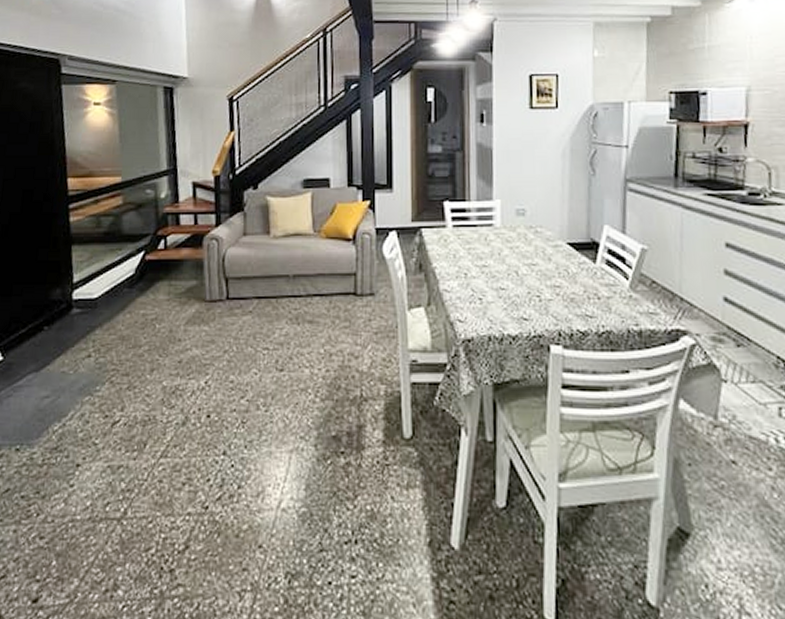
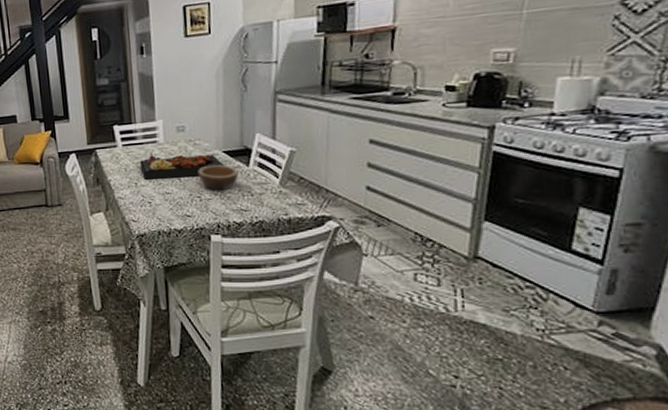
food platter: none [471,239,569,271] -> present [139,154,225,180]
bowl: none [538,259,584,289] -> present [198,165,239,190]

